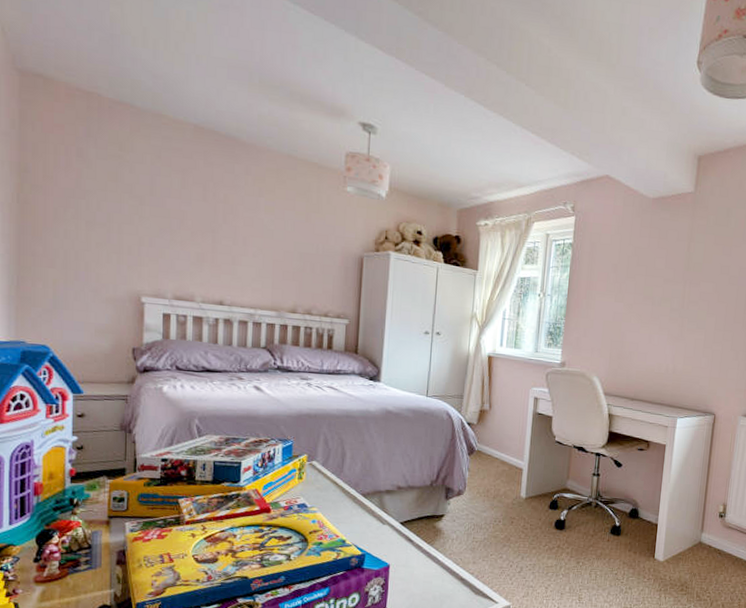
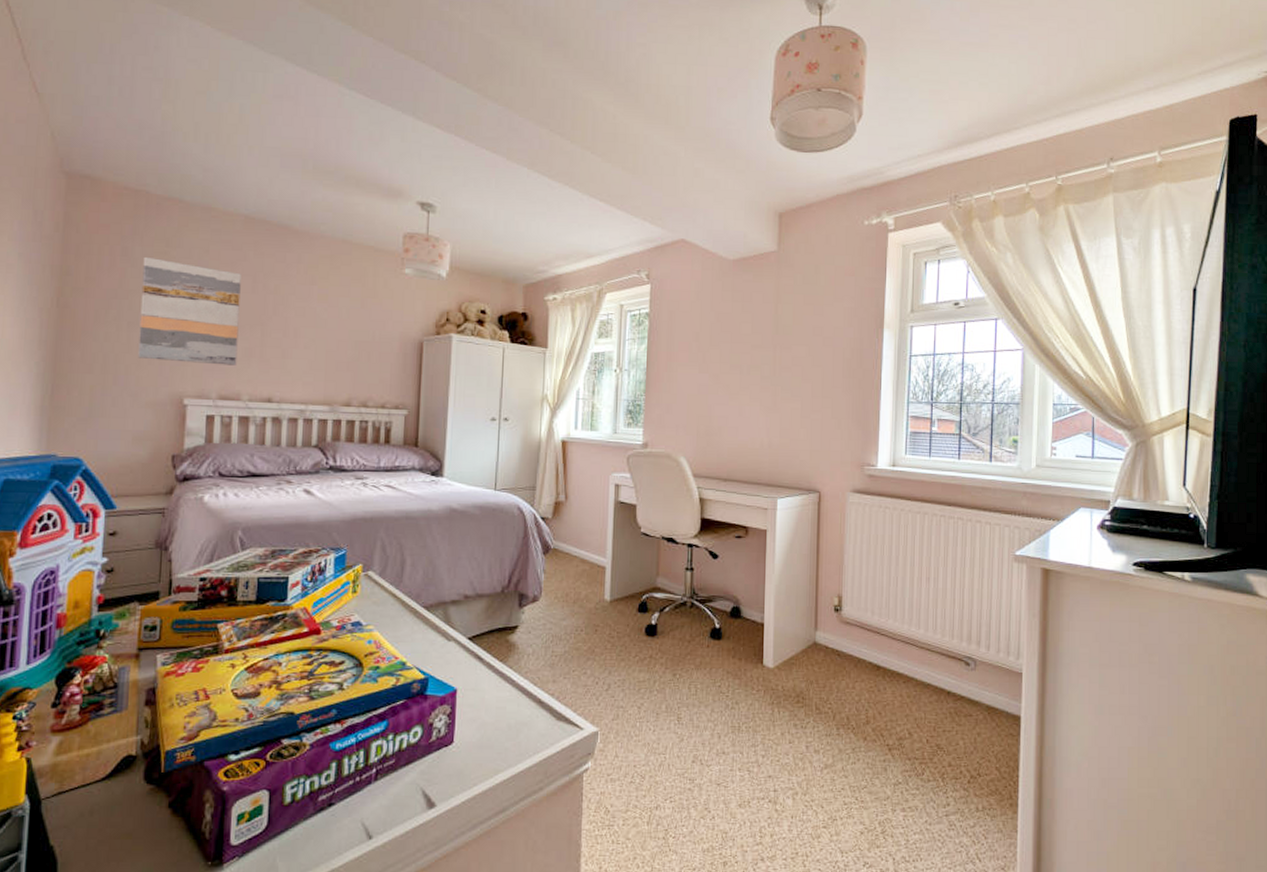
wall art: none [97,158,192,269] -> present [138,256,241,366]

